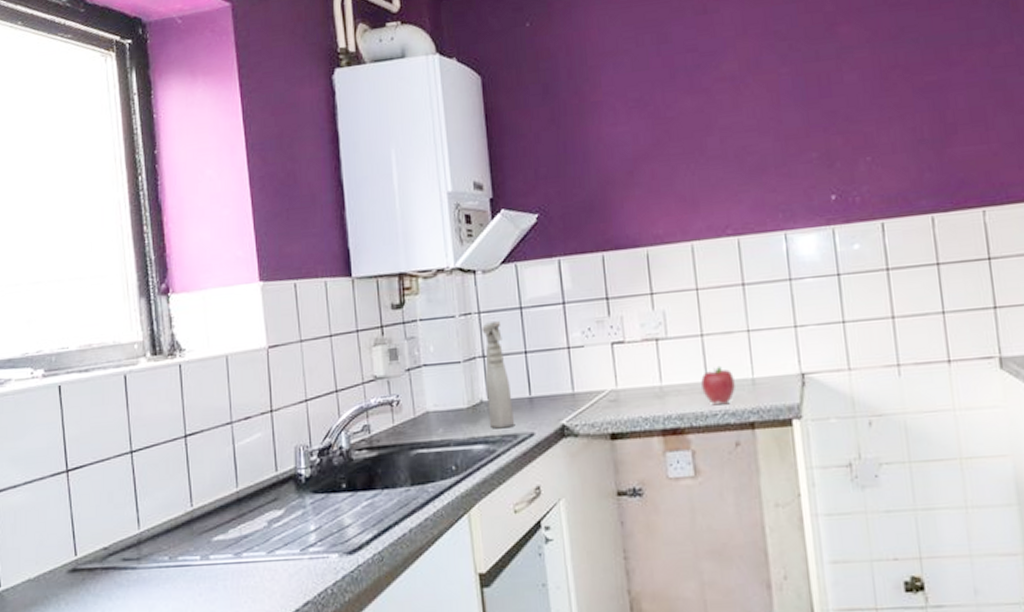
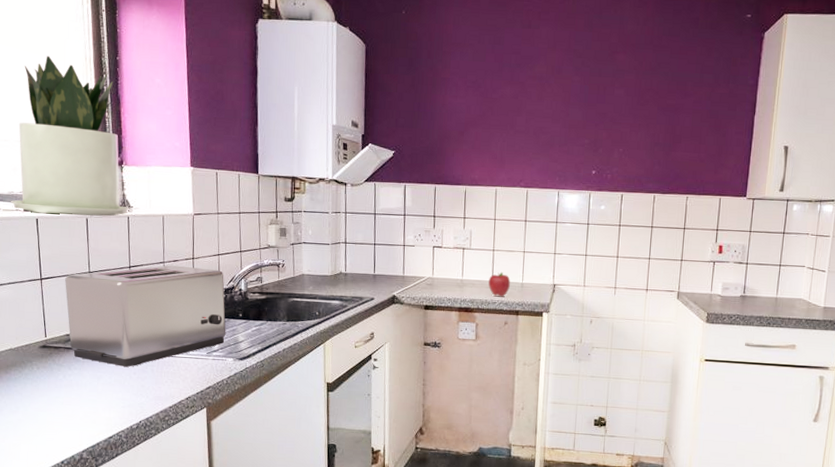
planter: none [24,164,182,378] -> present [10,56,130,217]
toaster: none [99,423,326,587] -> present [65,265,226,367]
spray bottle: present [482,320,514,429] -> none [344,219,362,293]

